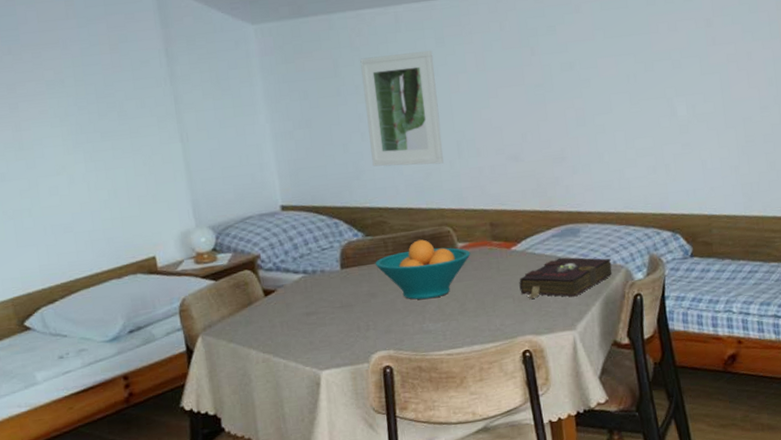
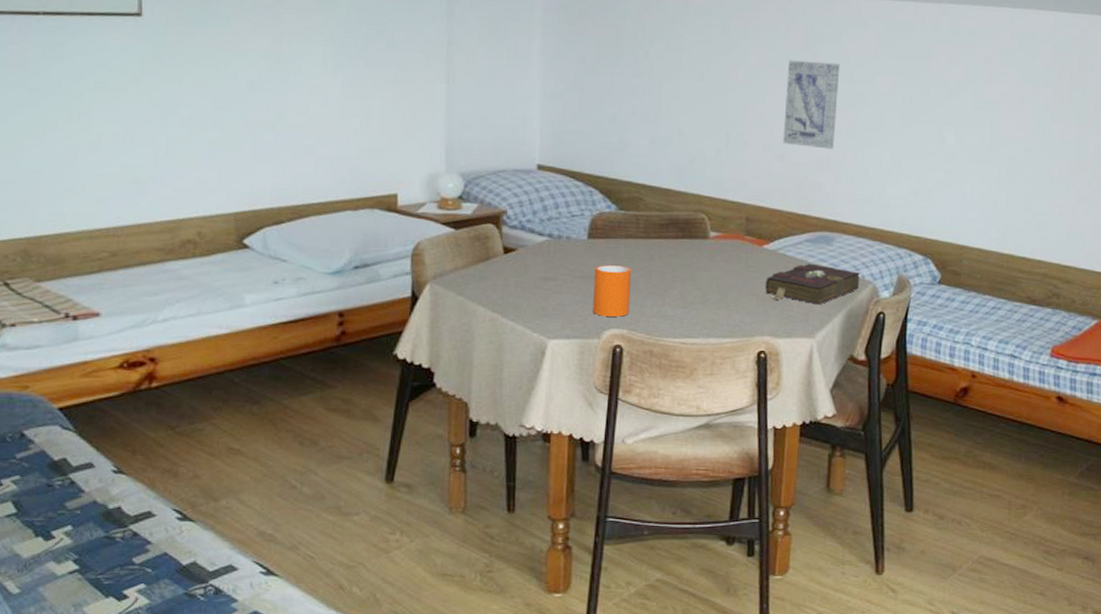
mug: none [353,289,393,341] -> present [593,265,632,317]
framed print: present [360,50,444,167] -> none [638,33,717,150]
fruit bowl: present [375,239,471,300] -> none [623,222,722,284]
wall art: none [507,54,566,145] -> present [783,60,840,150]

